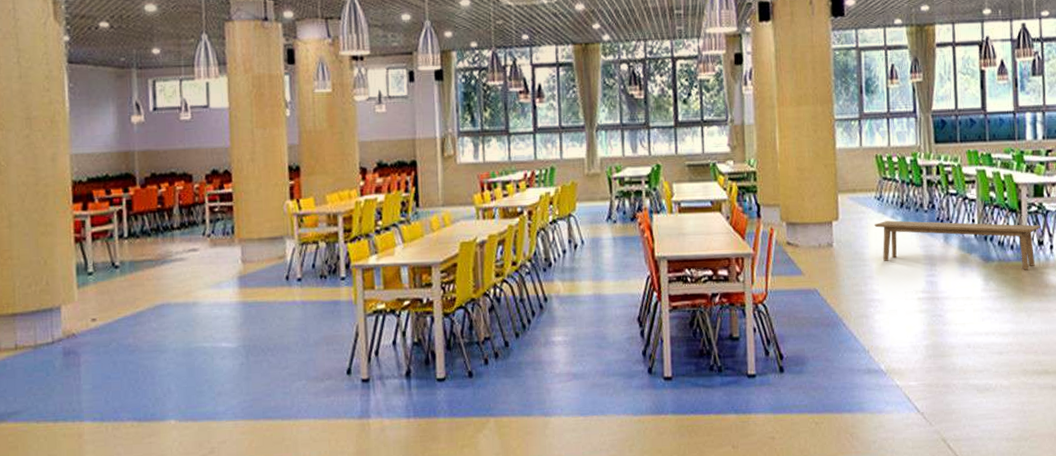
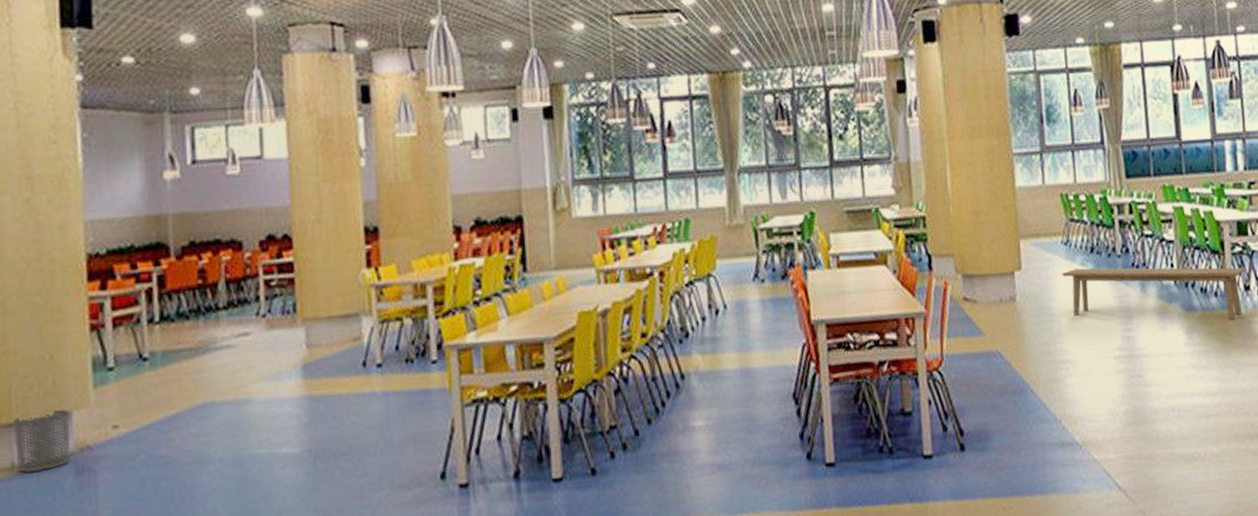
waste bin: none [16,304,60,353] -> present [13,410,70,473]

